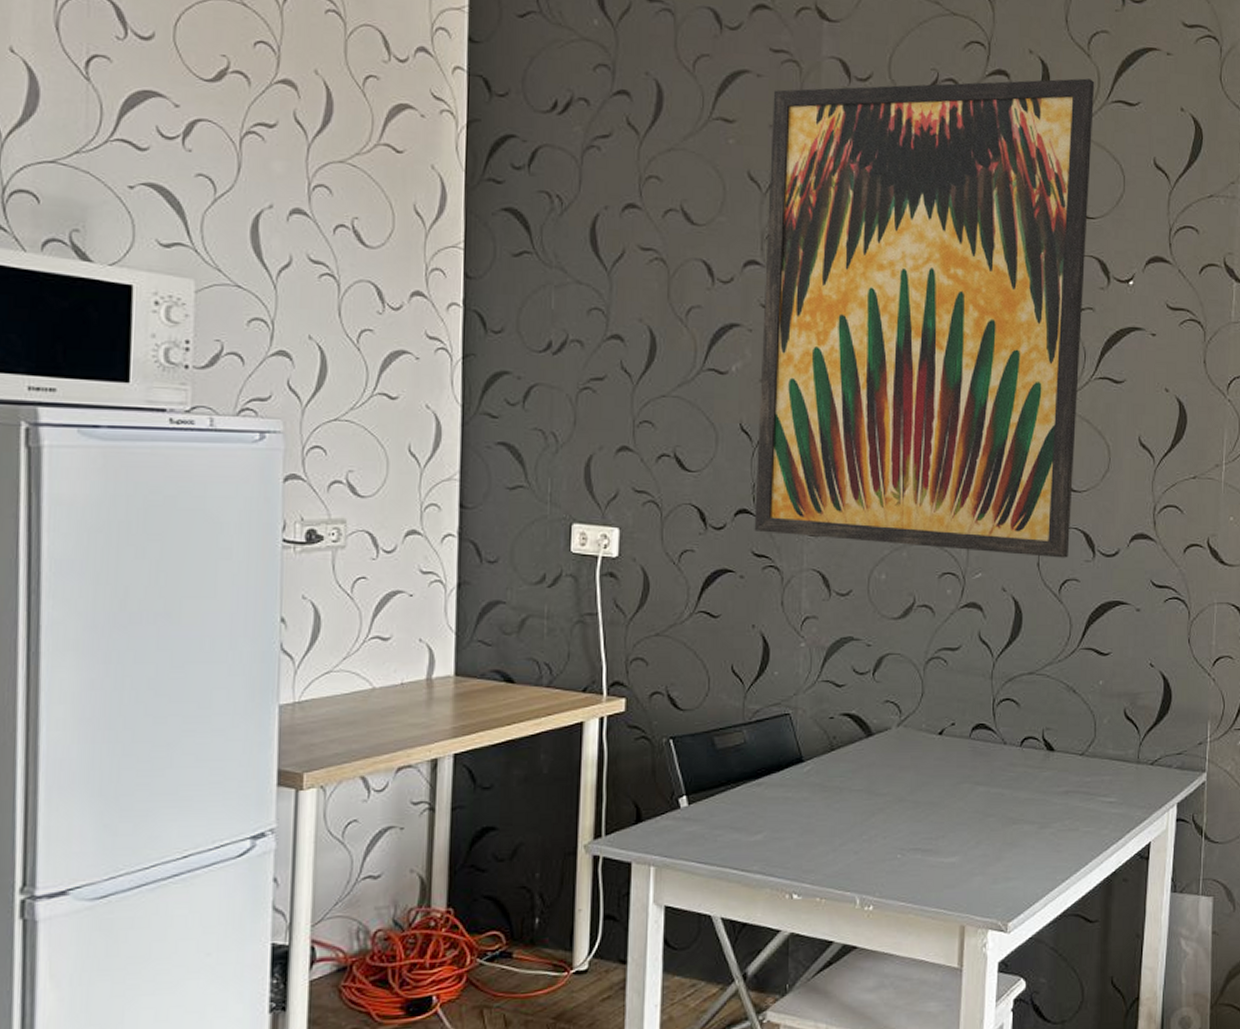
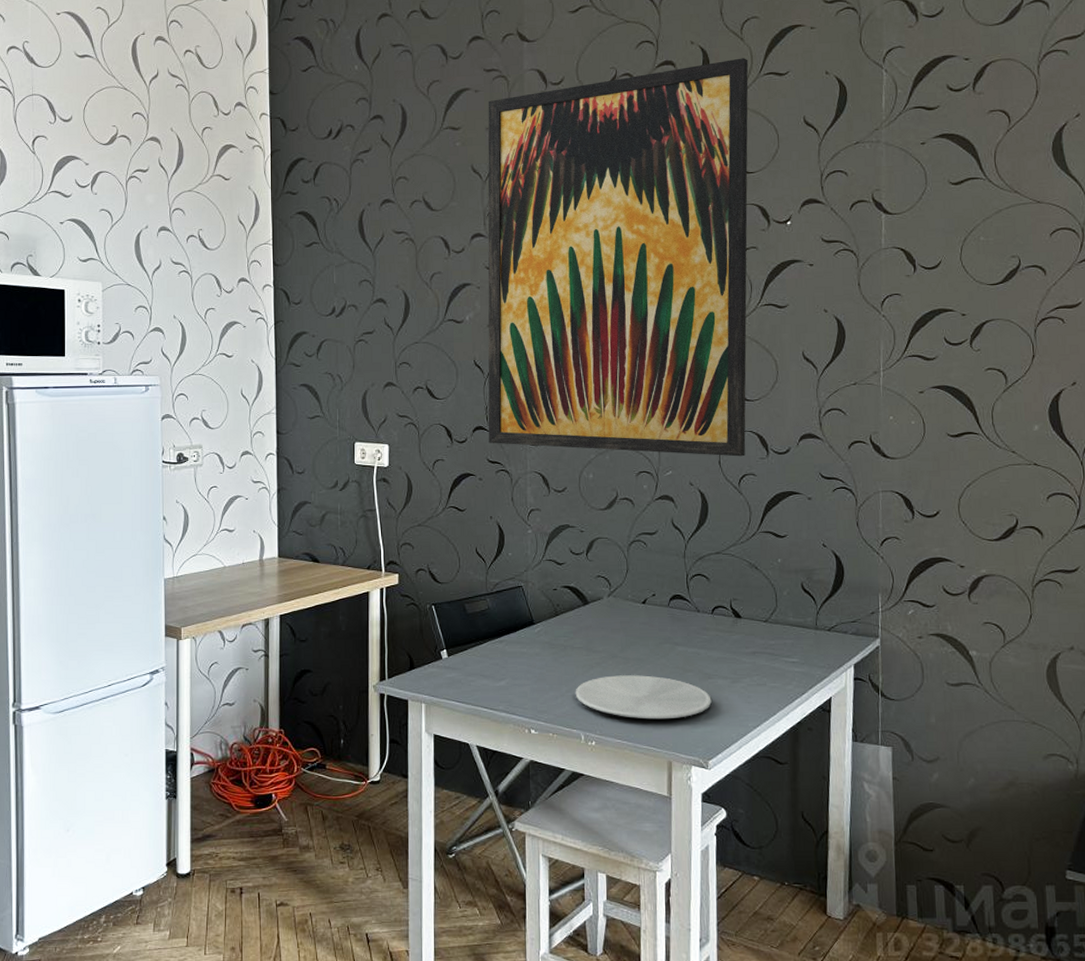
plate: none [851,822,1015,876] -> present [575,675,712,720]

